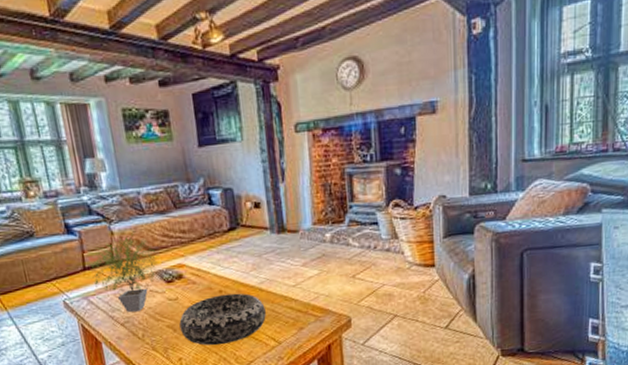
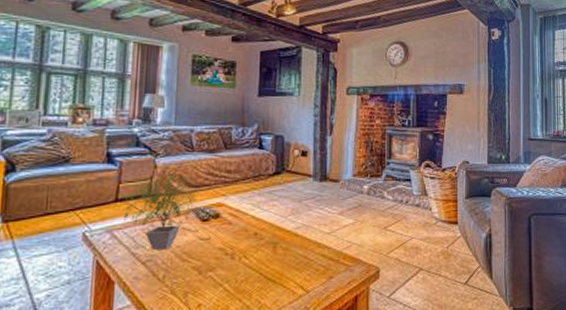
decorative bowl: present [179,293,266,346] -> none [206,237,298,292]

